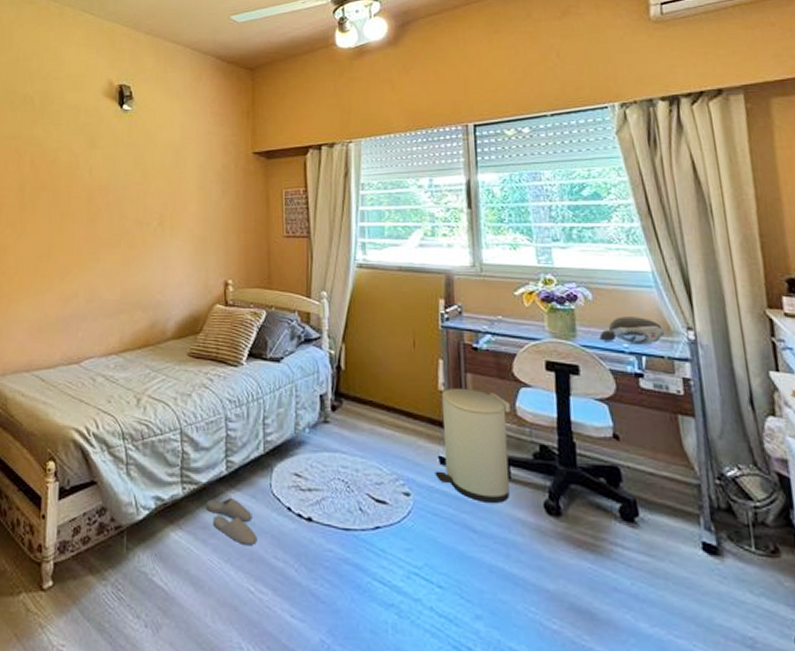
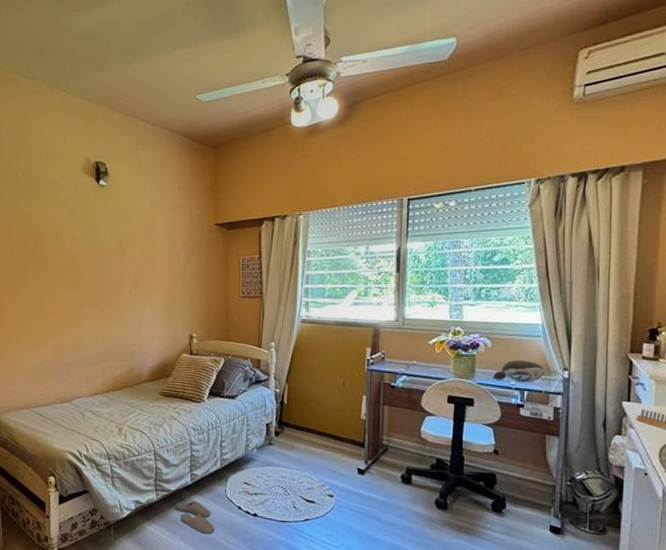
pedal bin: present [435,387,511,503] -> none [353,417,417,501]

